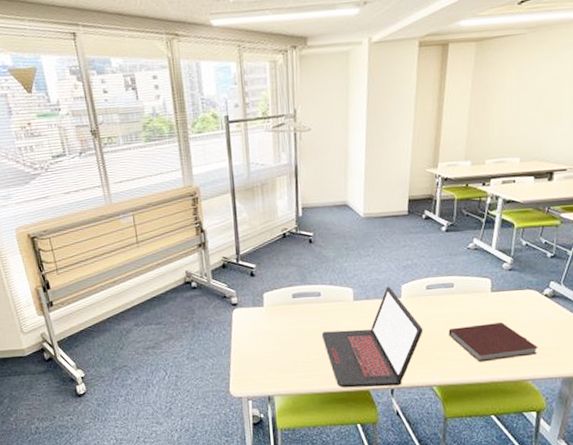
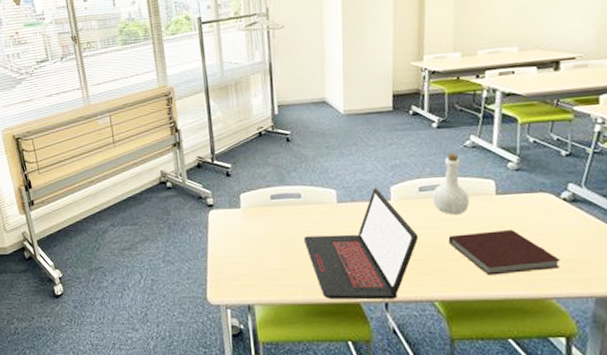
bottle: none [437,255,469,310] -> present [432,153,470,214]

